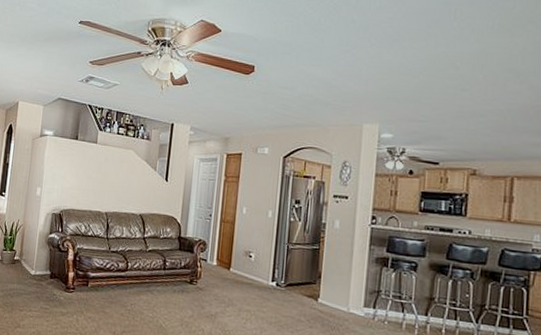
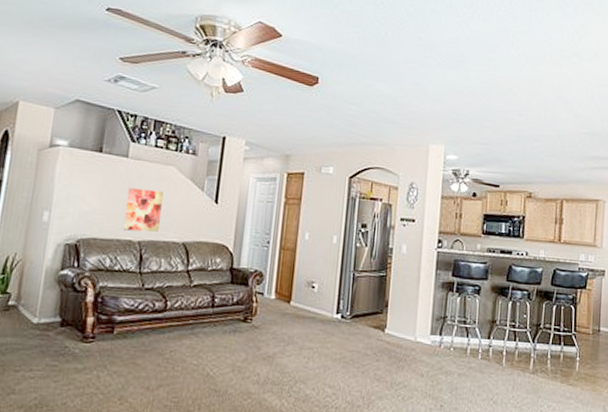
wall art: none [94,168,124,205] -> present [123,188,163,232]

